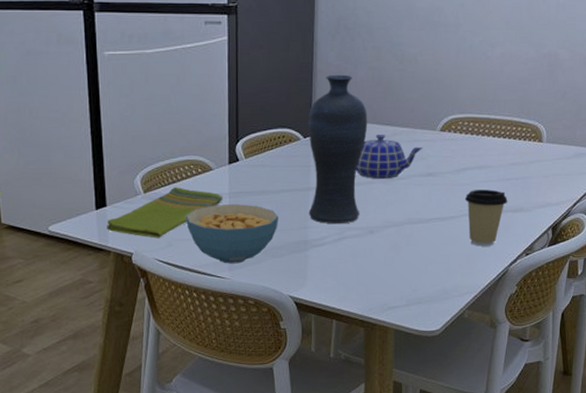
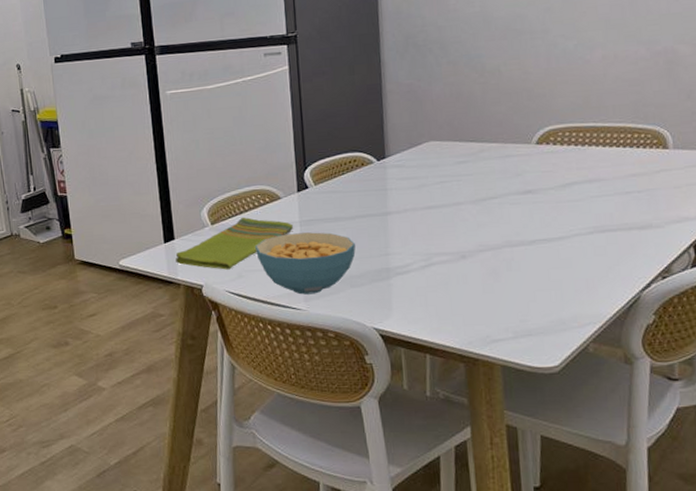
vase: present [308,74,368,225] -> none [380,93,449,250]
teapot: present [356,133,423,180] -> none [439,151,518,200]
coffee cup: present [464,189,508,246] -> none [574,205,631,270]

